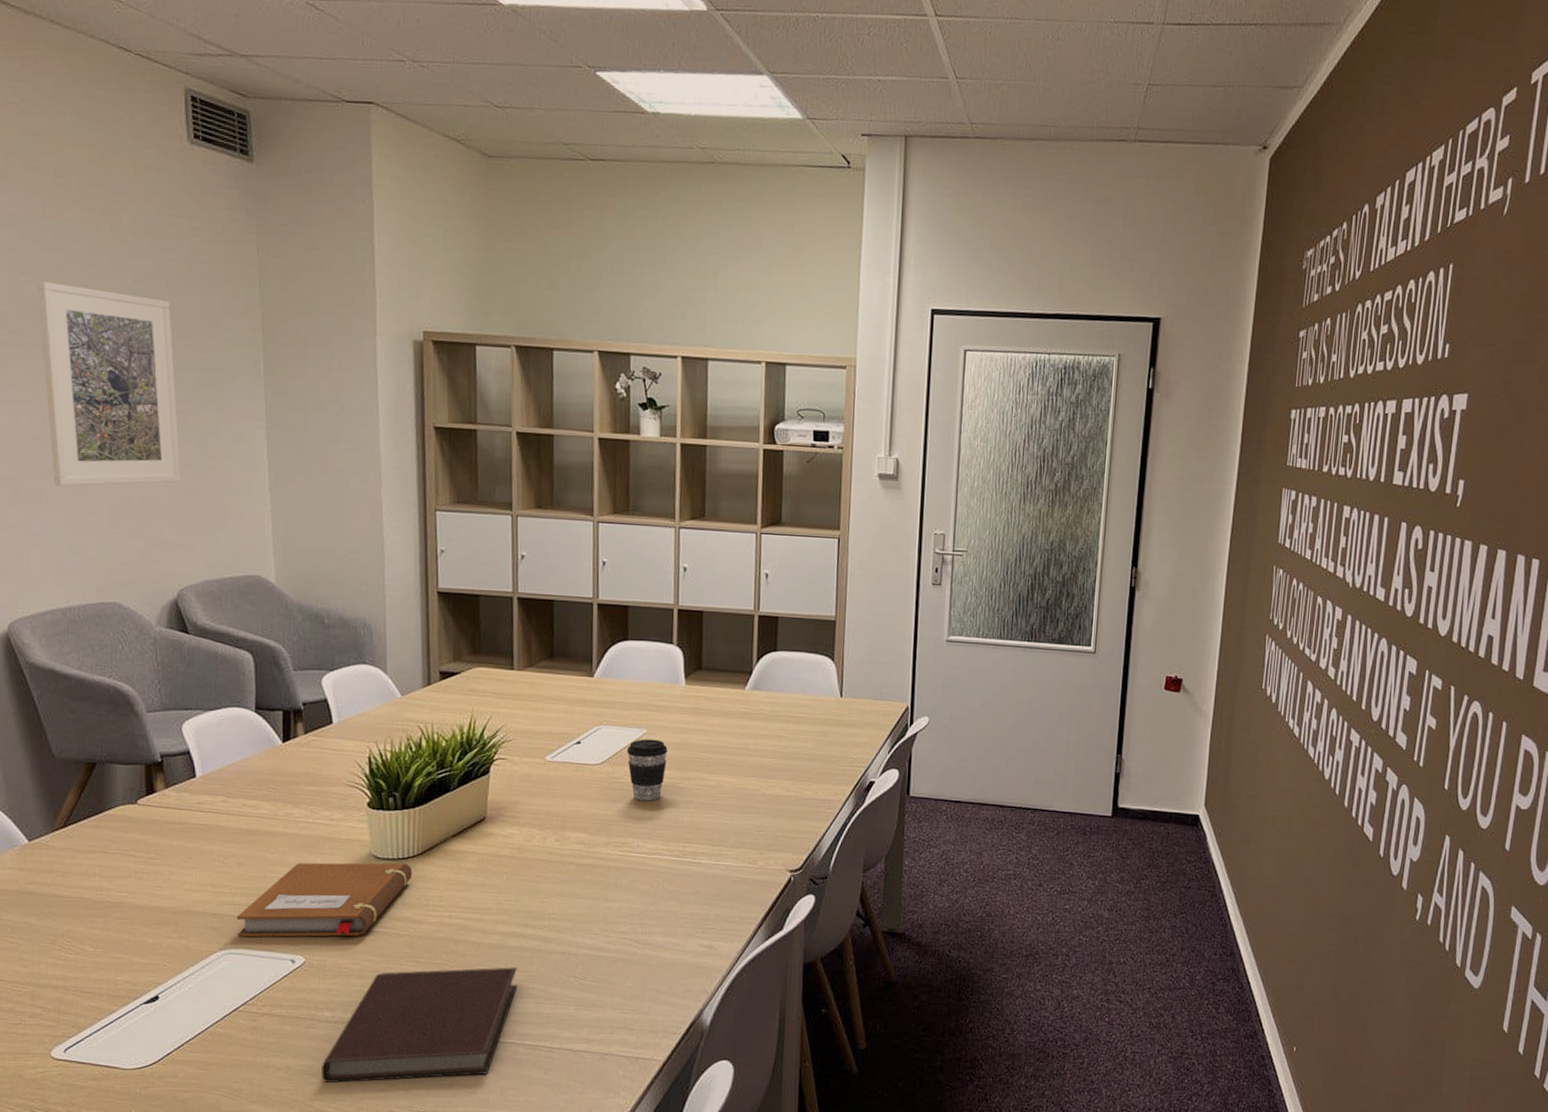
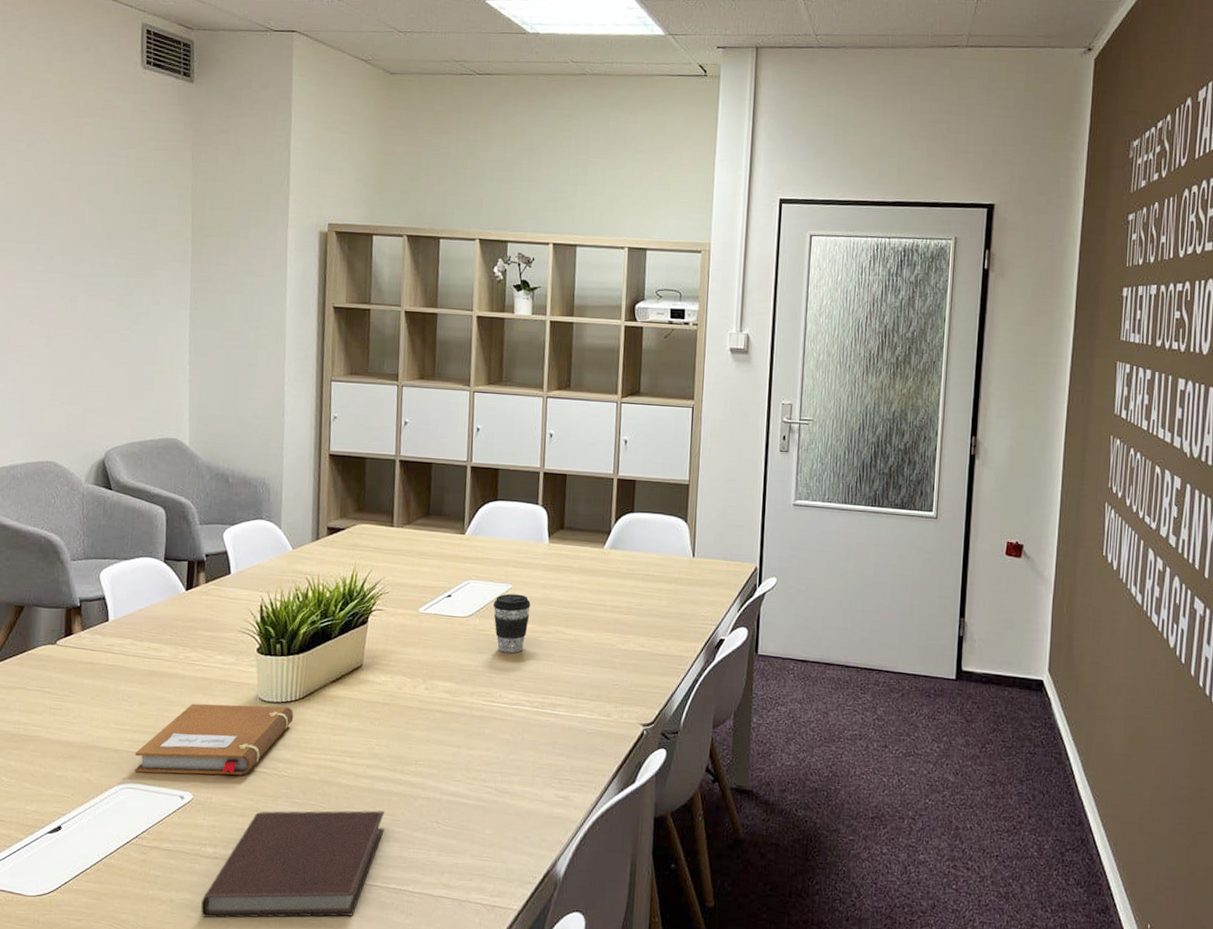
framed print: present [38,280,182,486] -> none [9,184,117,359]

